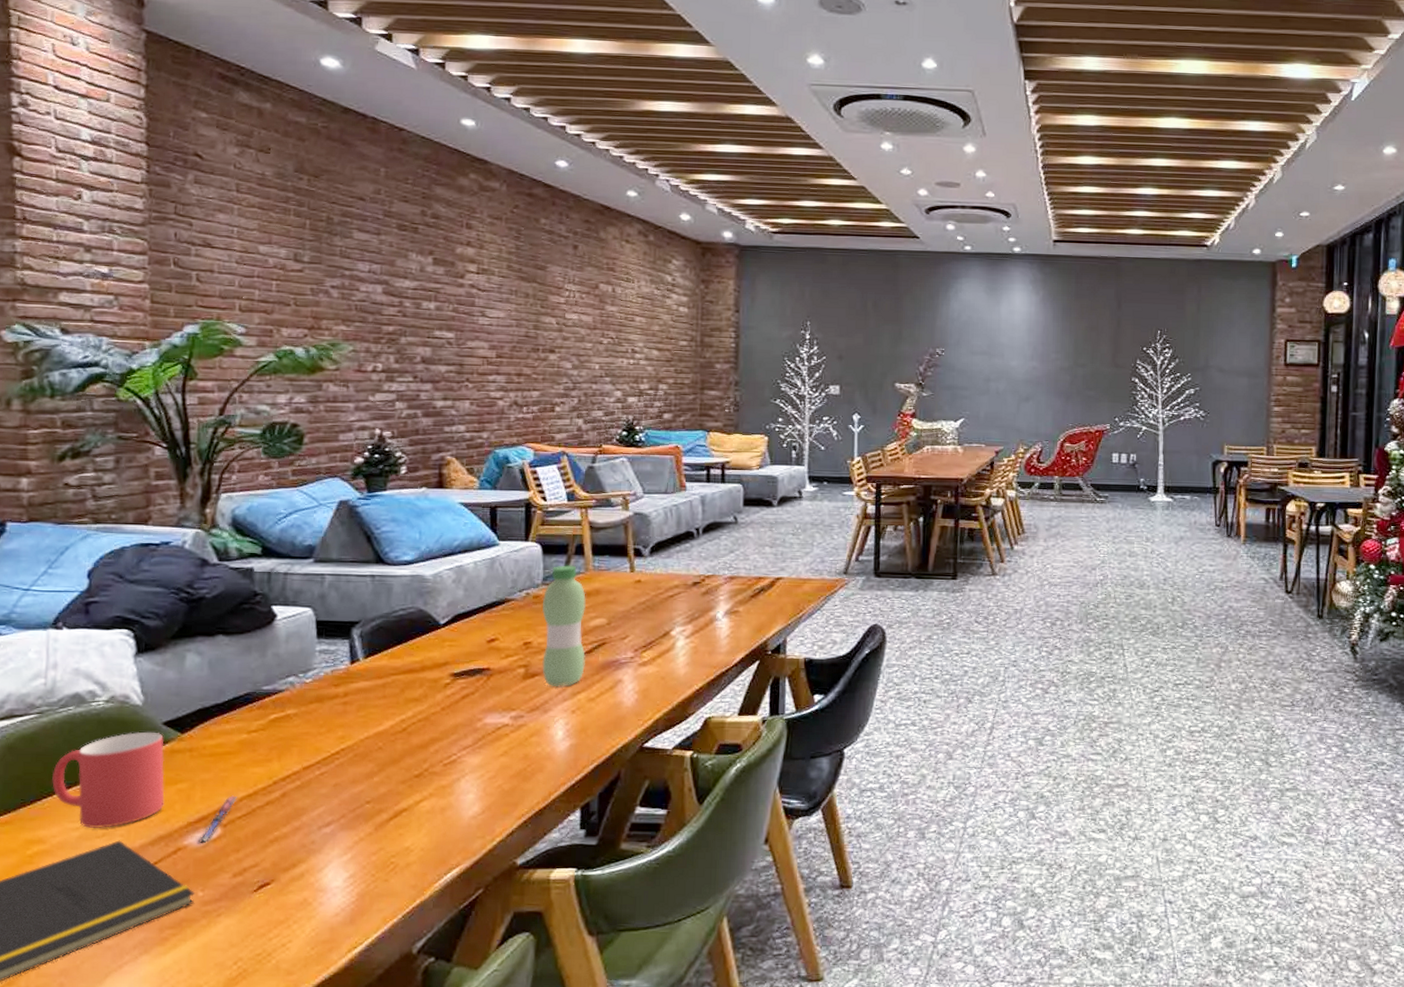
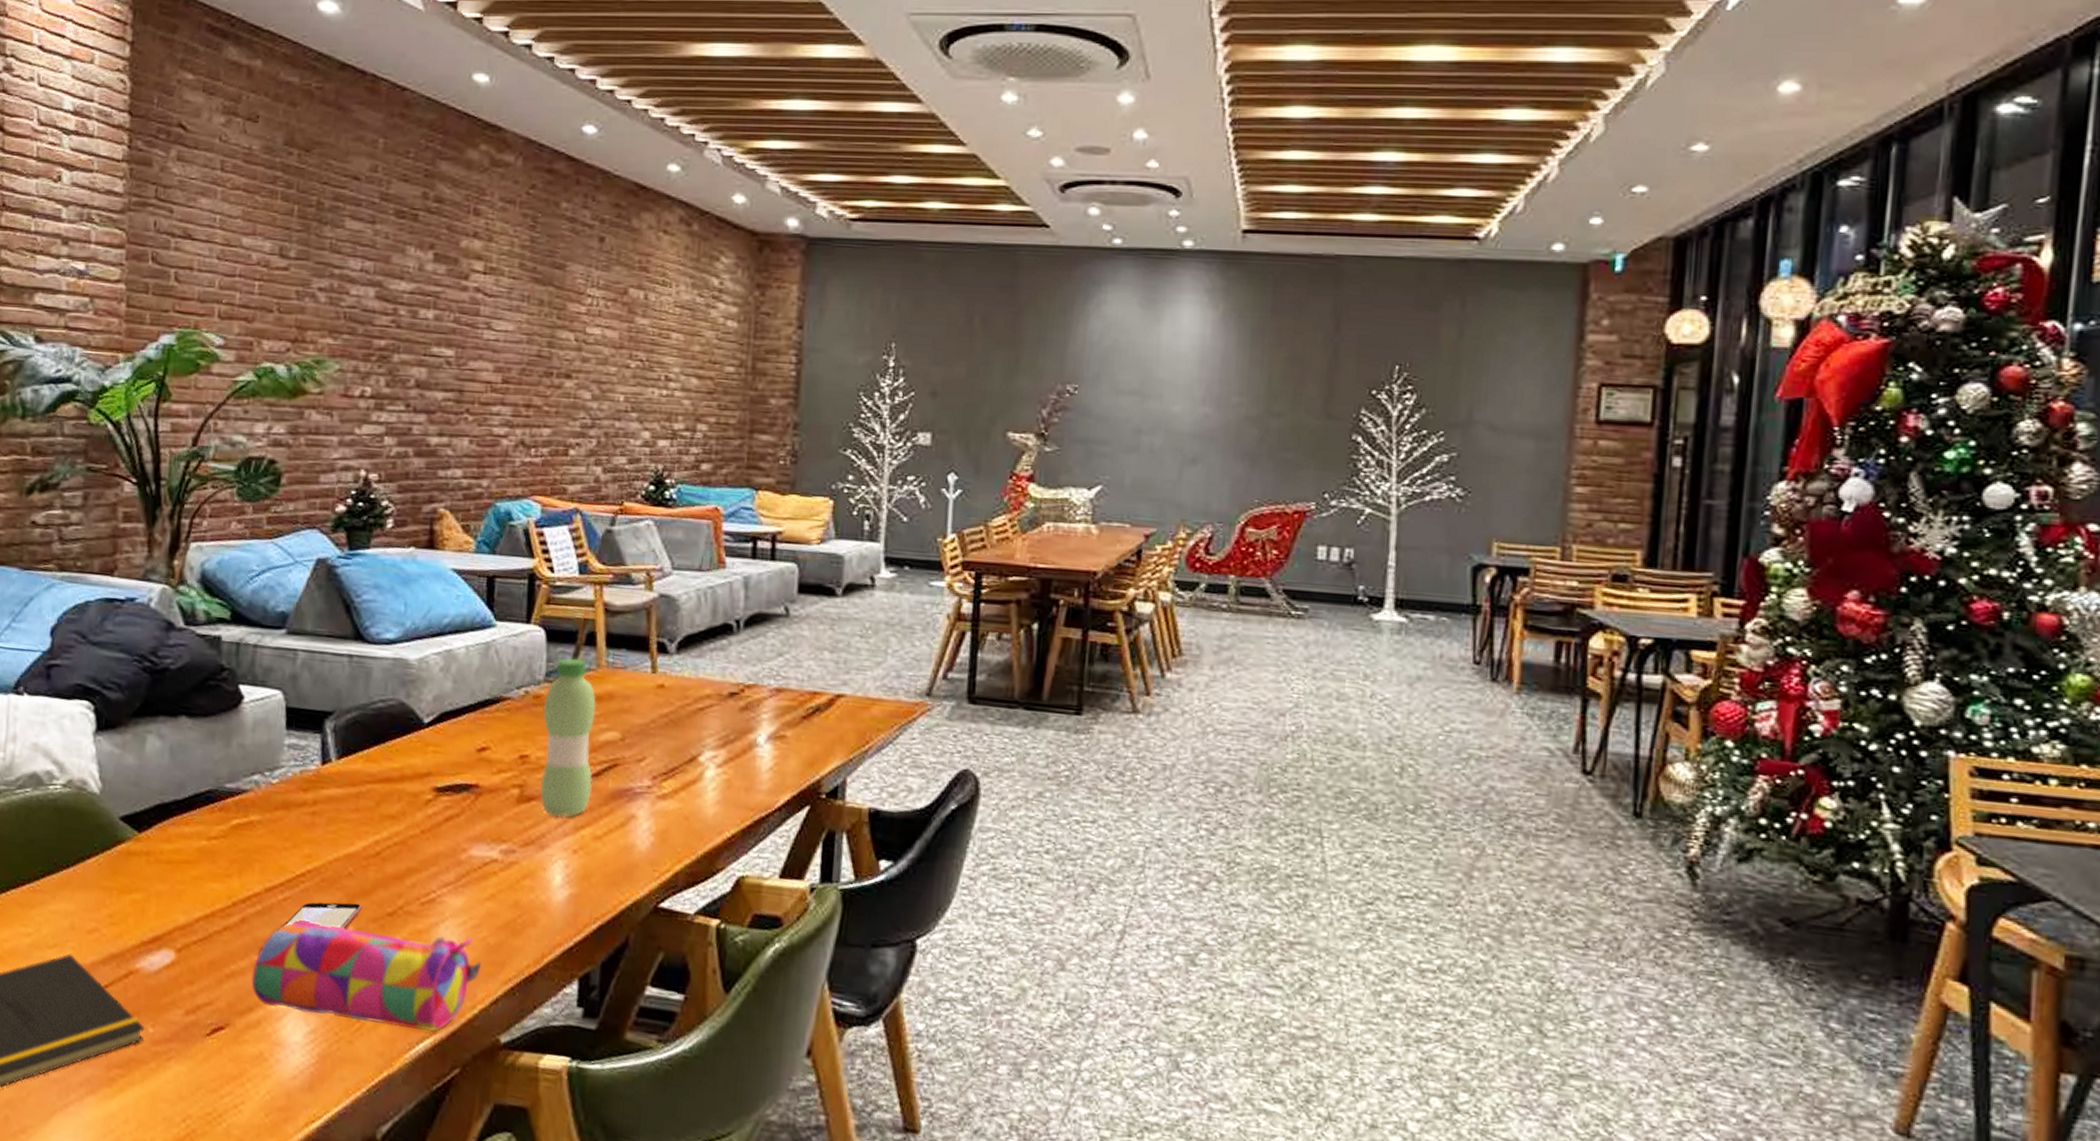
mug: present [52,732,165,828] -> none [6,825,120,938]
pen: present [197,795,237,844] -> none [150,914,193,969]
pencil case: none [293,787,498,864] -> present [251,920,481,1032]
smartphone: none [319,770,393,798] -> present [280,902,363,930]

